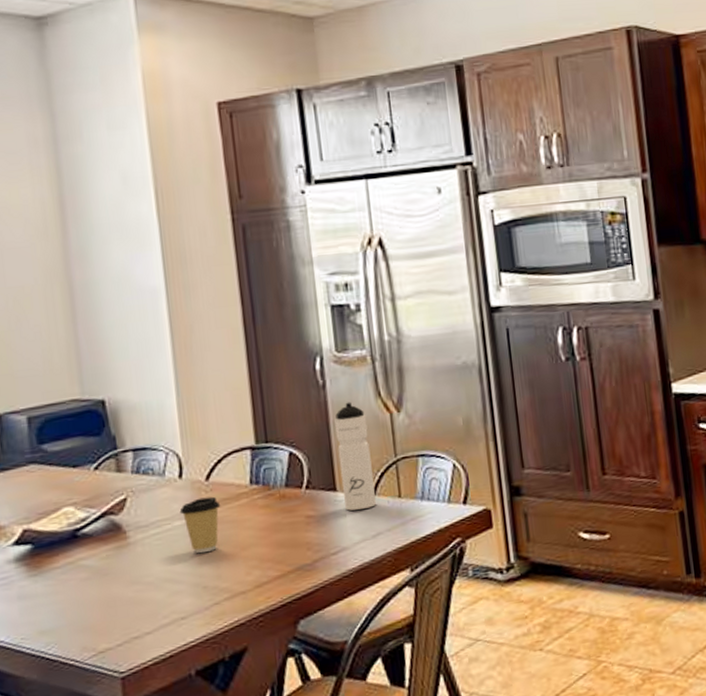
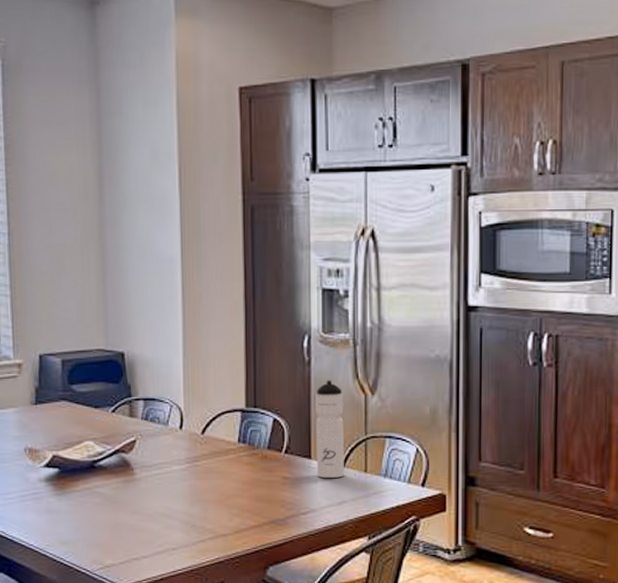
coffee cup: present [179,496,221,554] -> none [178,448,212,497]

